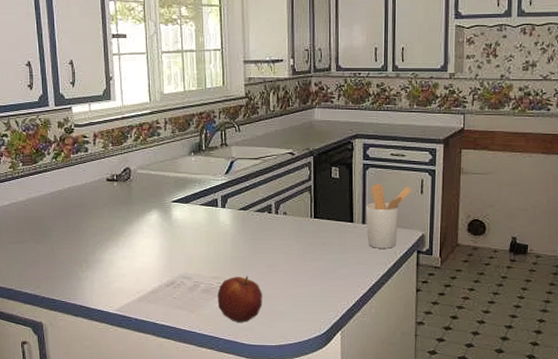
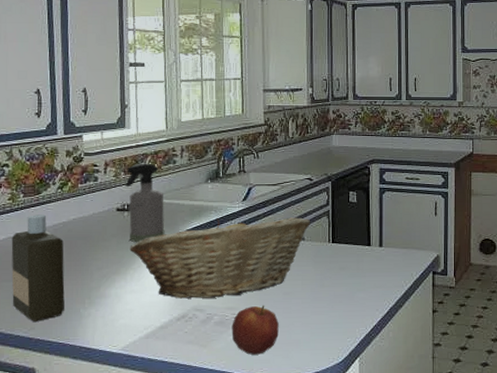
bottle: none [14,183,65,282] -> present [11,214,65,323]
spray bottle: none [113,135,152,212] -> present [125,163,165,243]
fruit basket: none [120,191,292,267] -> present [130,217,310,299]
utensil holder: present [366,184,413,249] -> none [383,207,427,271]

